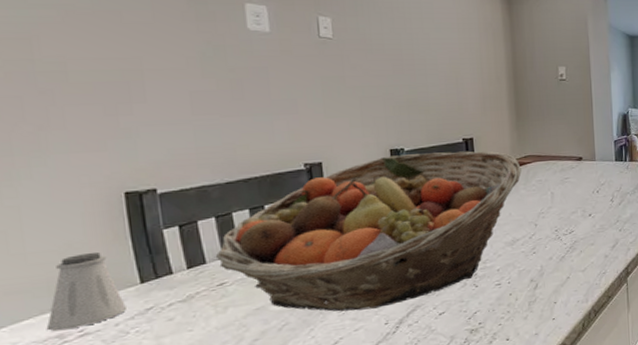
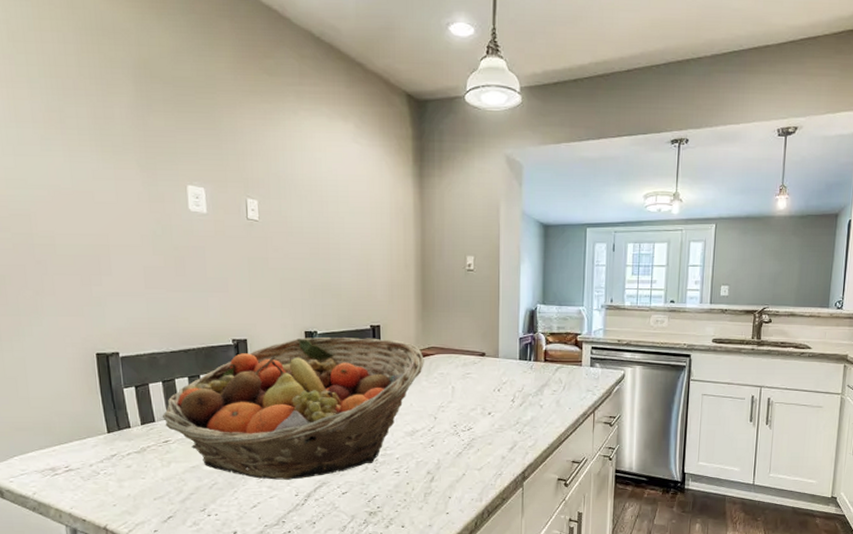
saltshaker: present [46,251,126,332] -> none [43,402,98,465]

